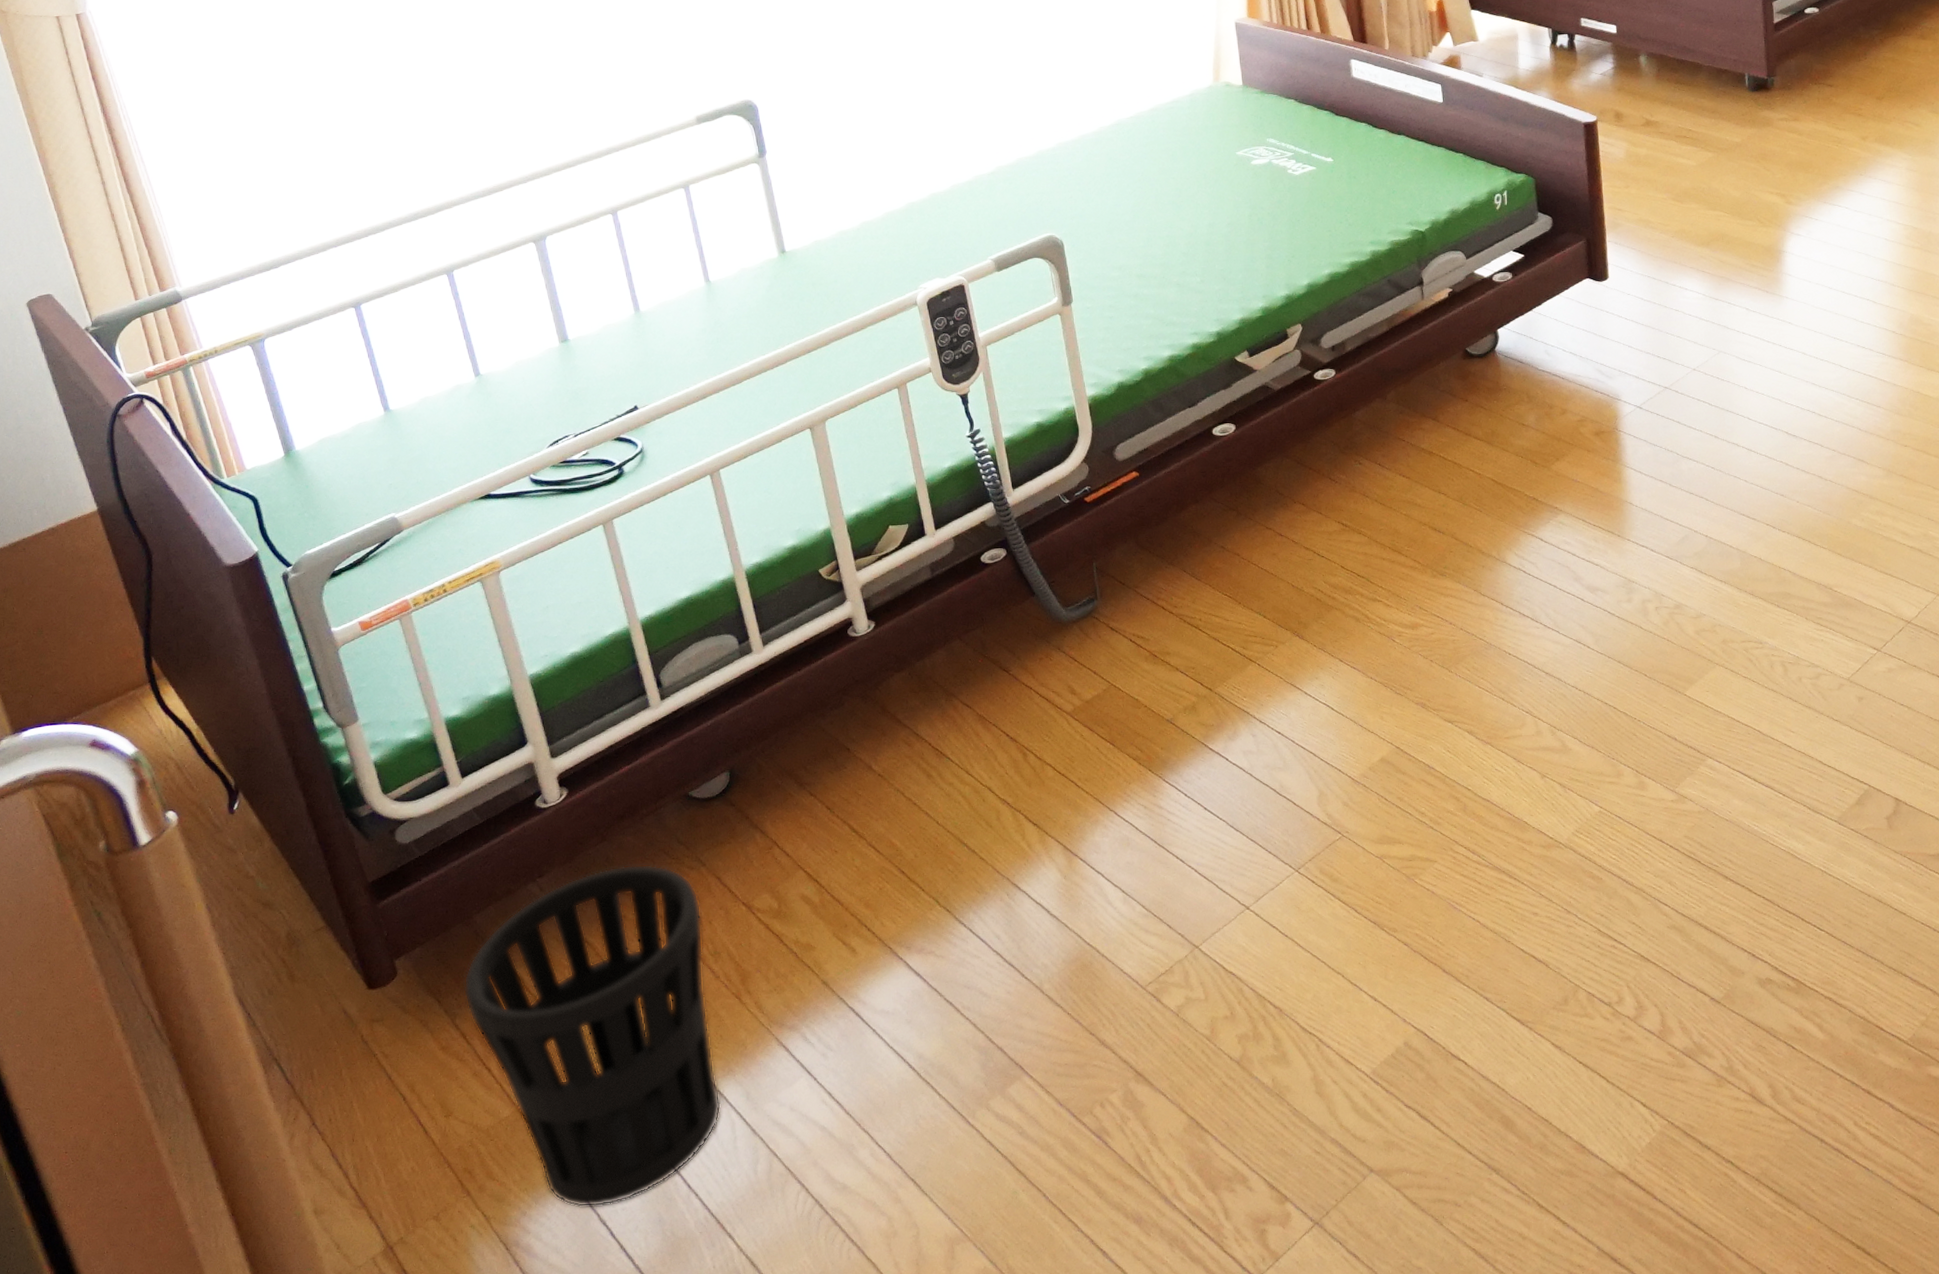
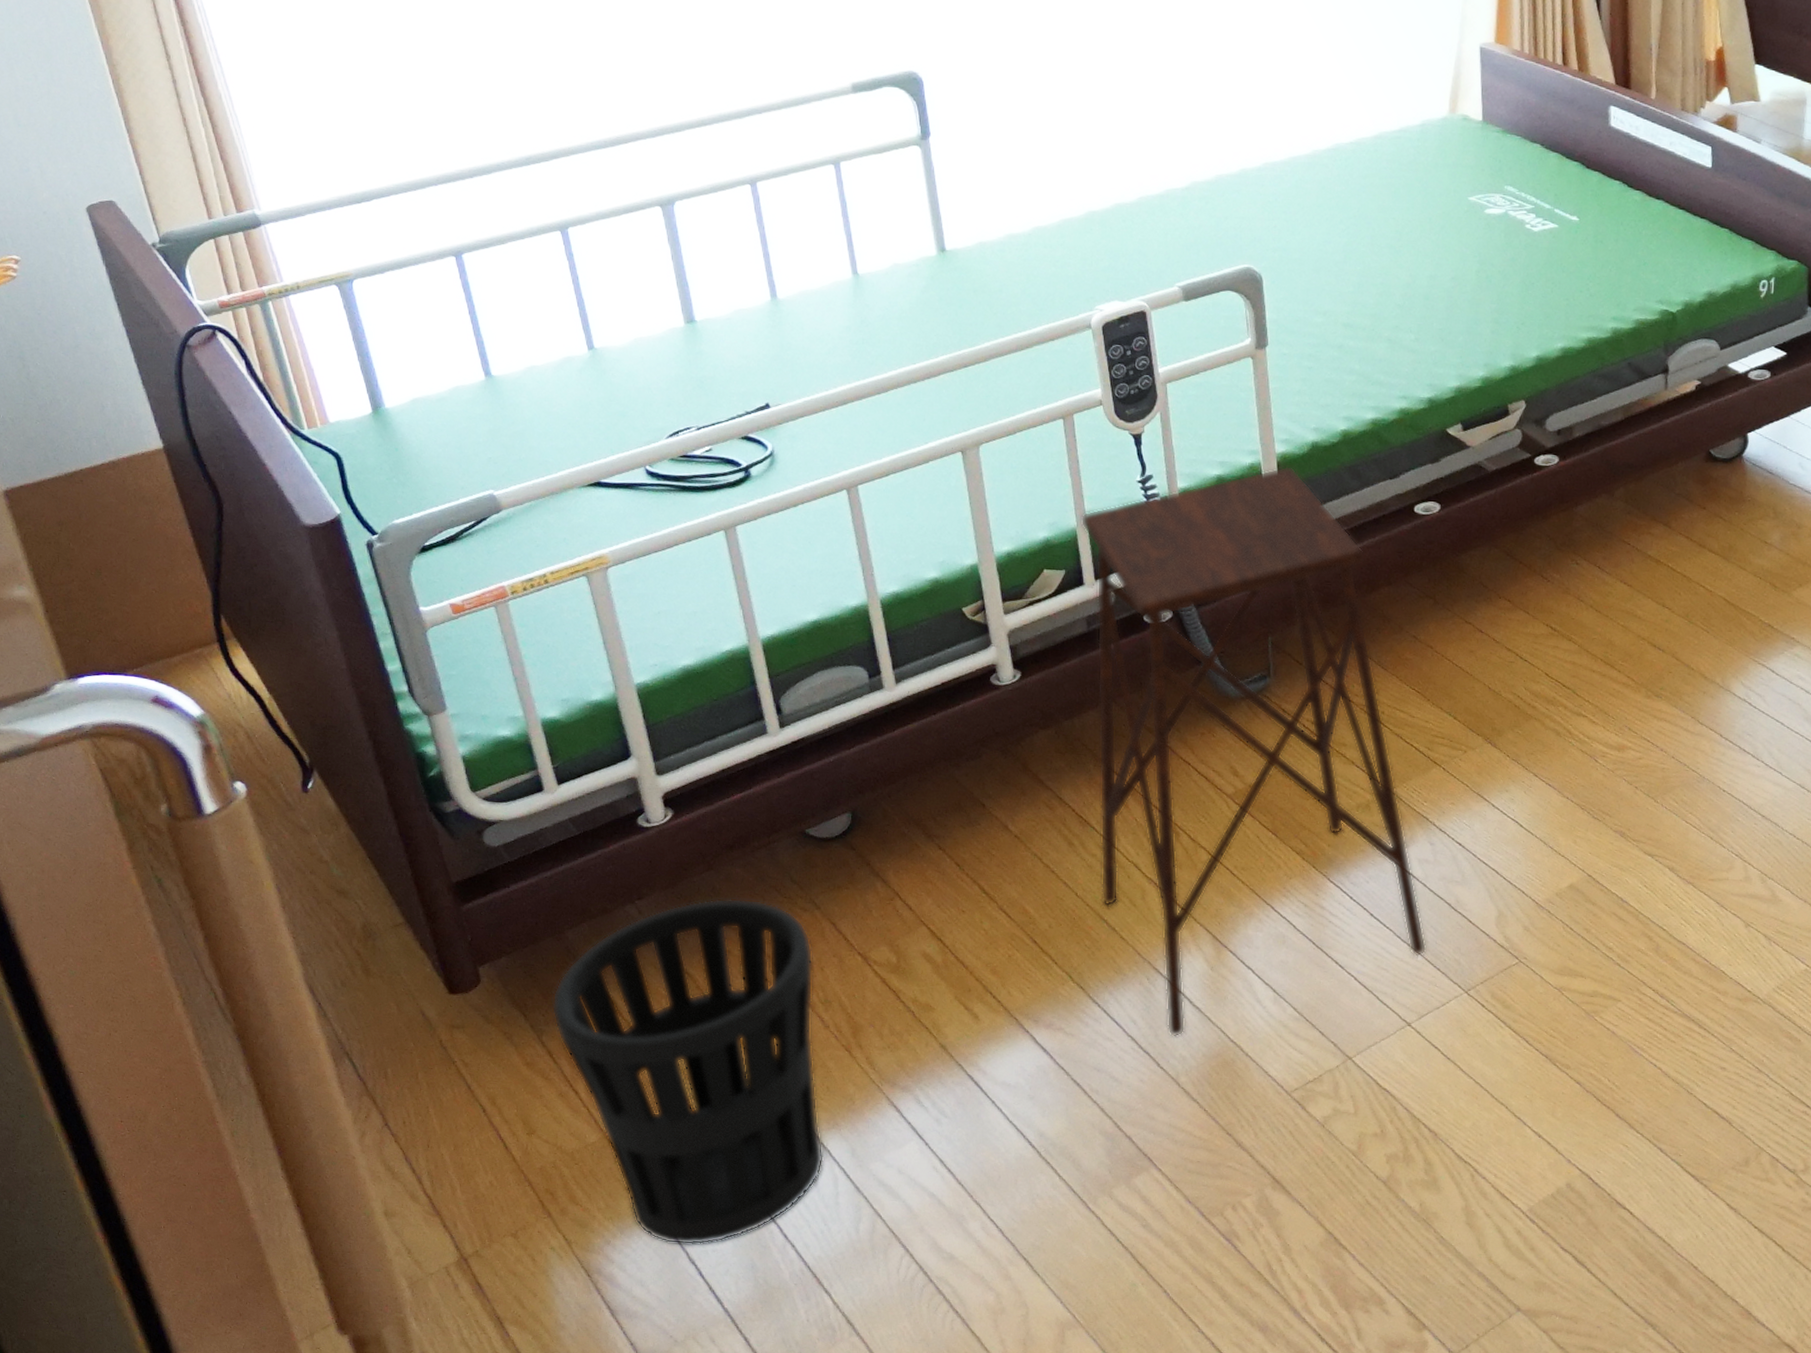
side table: none [919,406,1258,947] -> present [1080,465,1427,1037]

